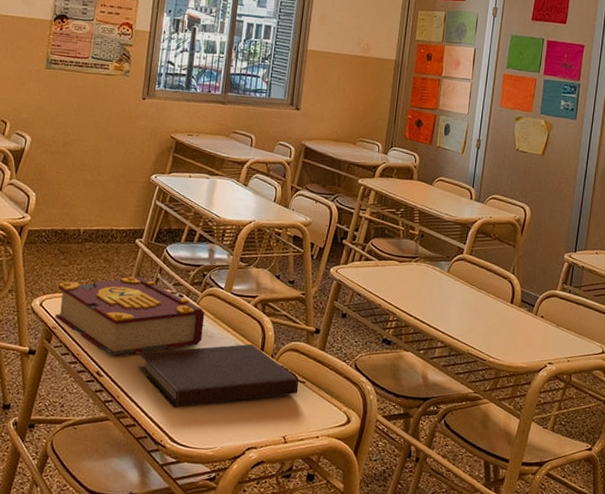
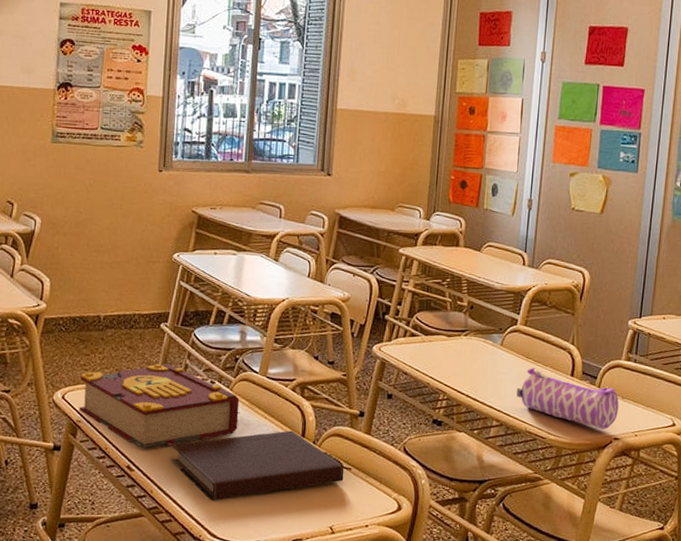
pencil case: none [460,294,554,354] -> present [516,368,619,429]

